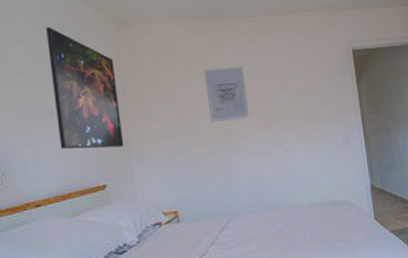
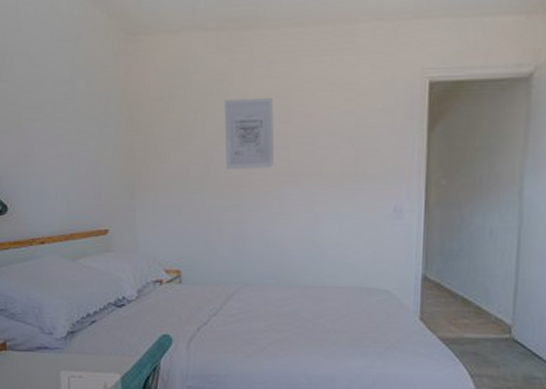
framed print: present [46,27,124,149] -> none [52,36,128,188]

